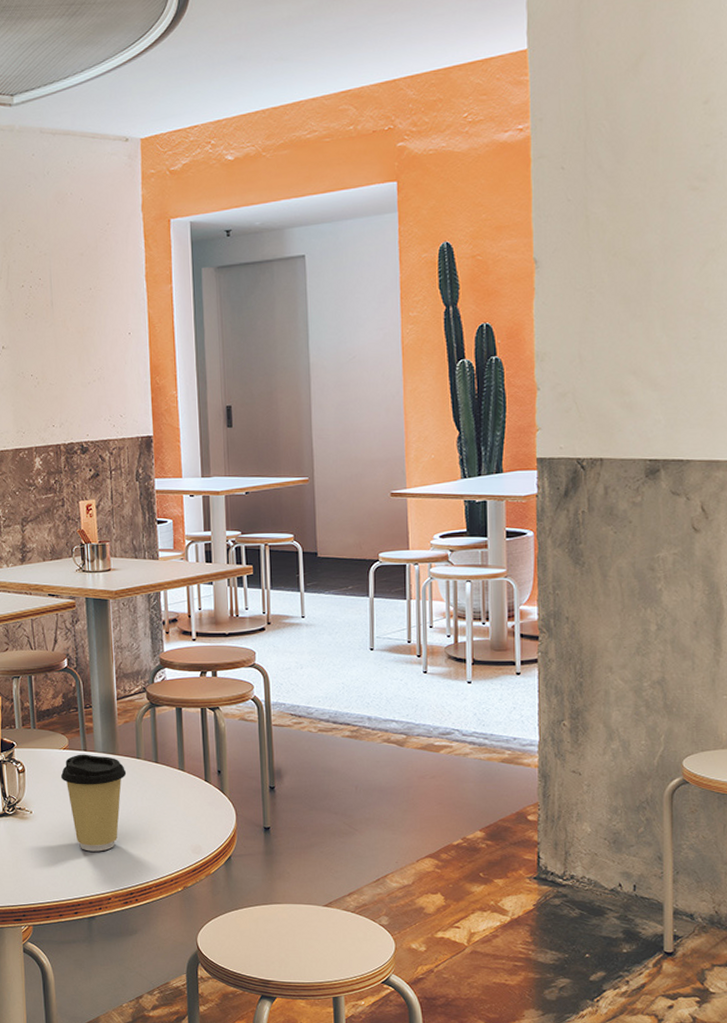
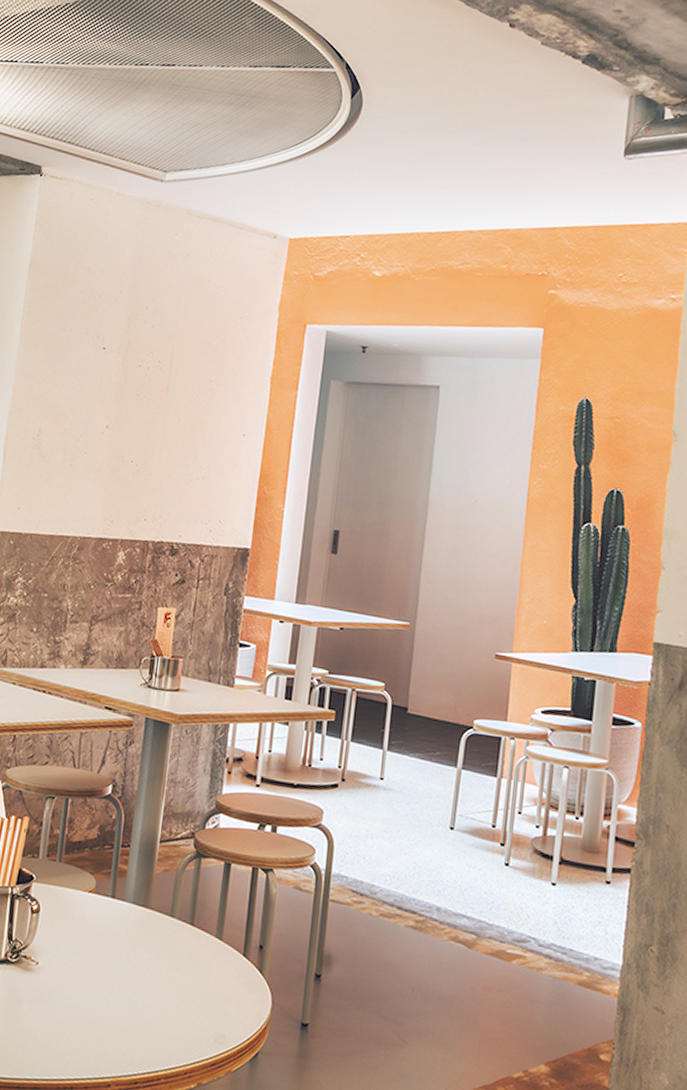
coffee cup: present [60,754,127,852] -> none [79,900,156,1025]

